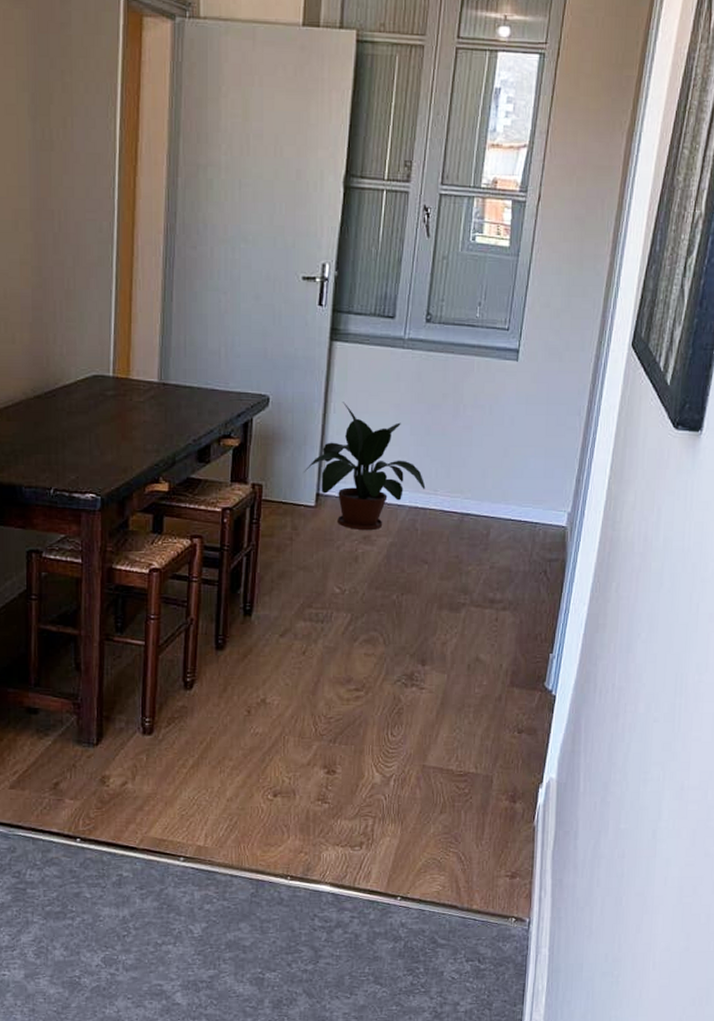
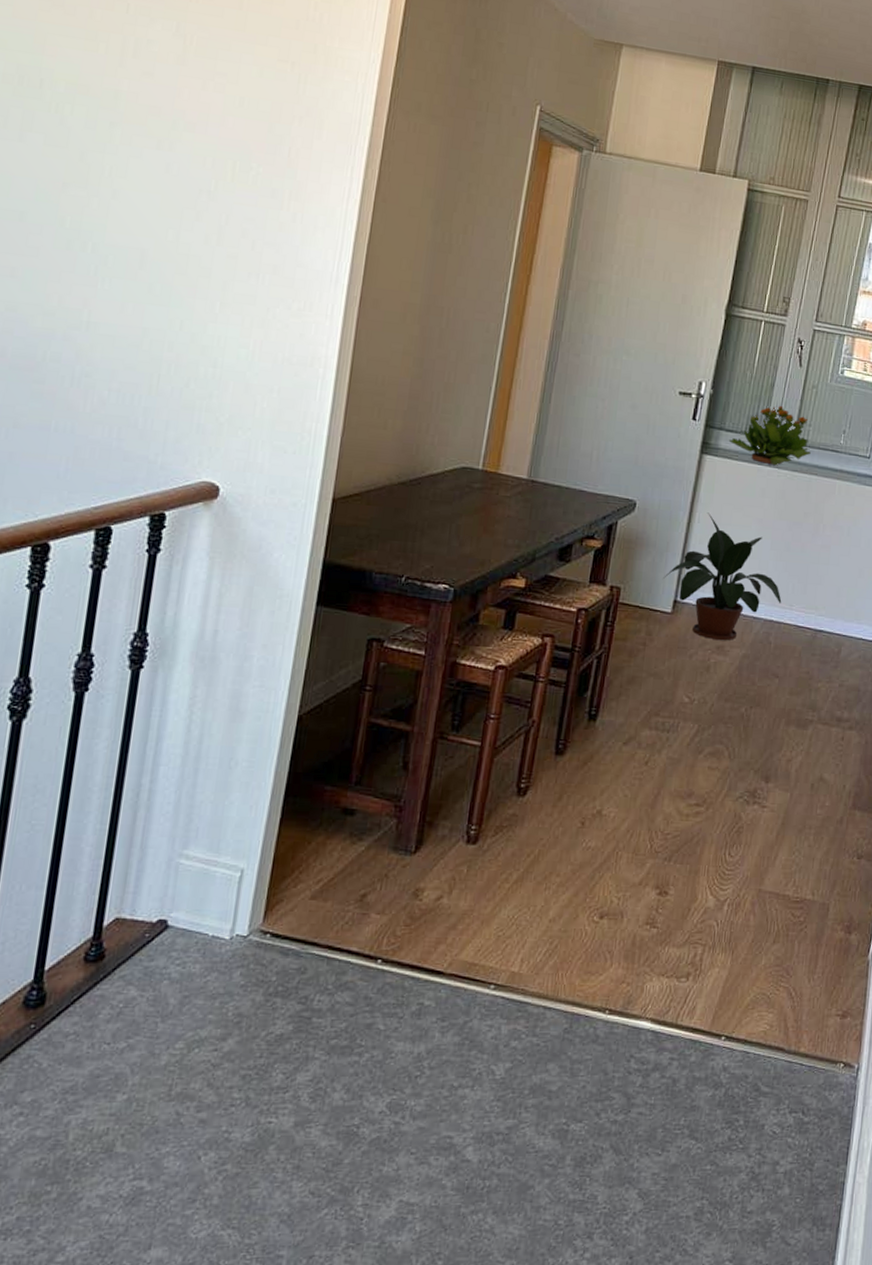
potted flower: none [358,281,445,347] -> present [728,405,811,466]

